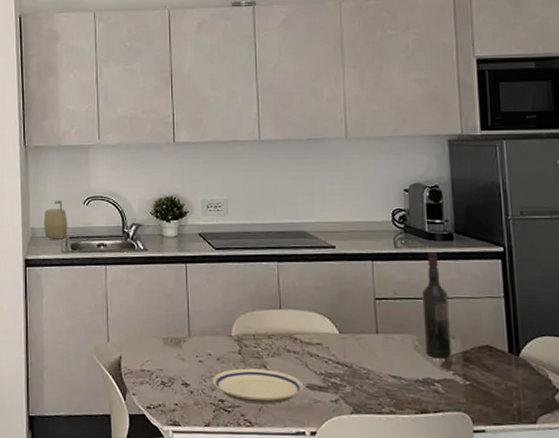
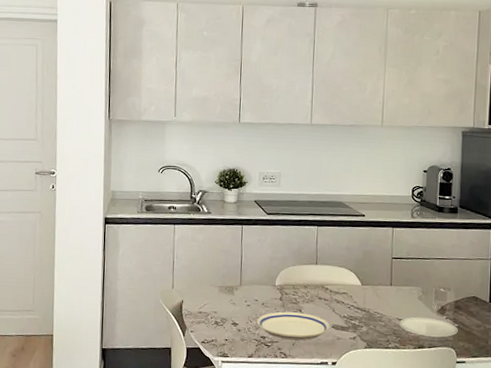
soap dispenser: present [44,200,68,240] -> none [122,167,144,202]
plate: none [391,372,471,400] -> present [398,317,458,338]
wine bottle: present [422,252,451,359] -> none [426,222,449,306]

